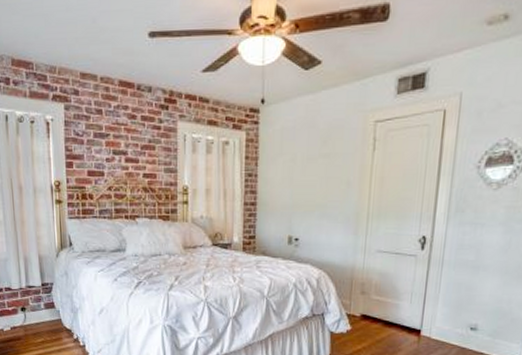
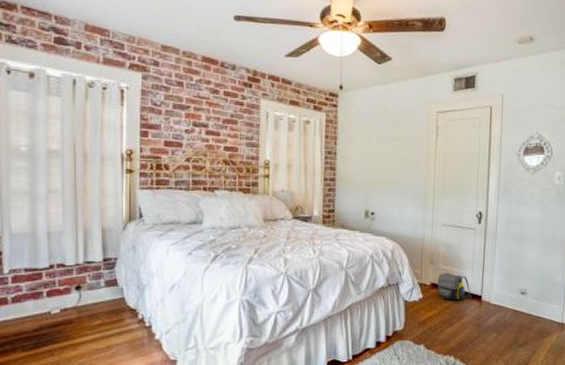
shoulder bag: none [367,303,409,333] -> present [437,272,472,299]

